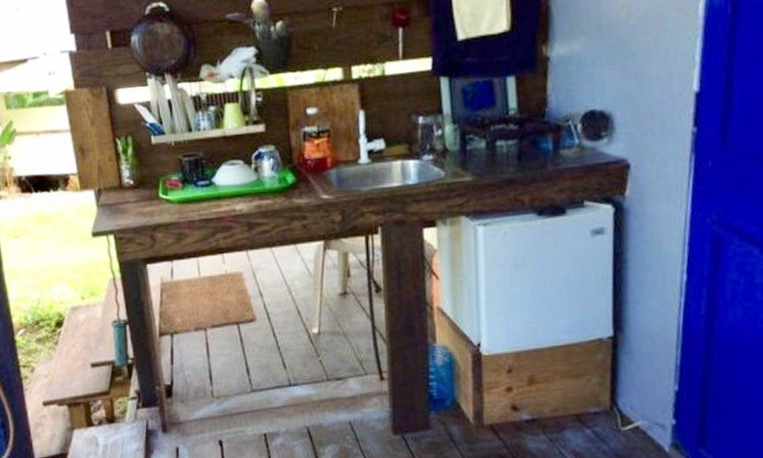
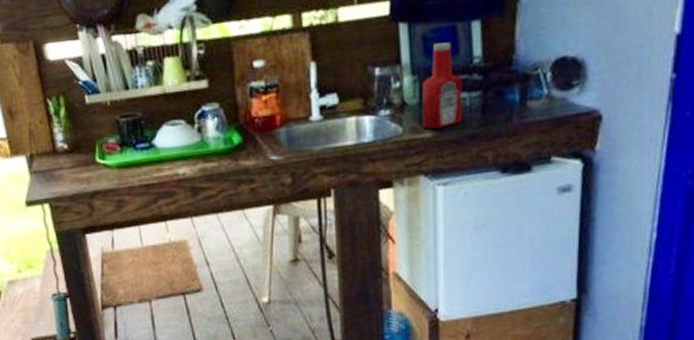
ketchup bottle: none [462,95,500,173] -> present [421,42,462,129]

